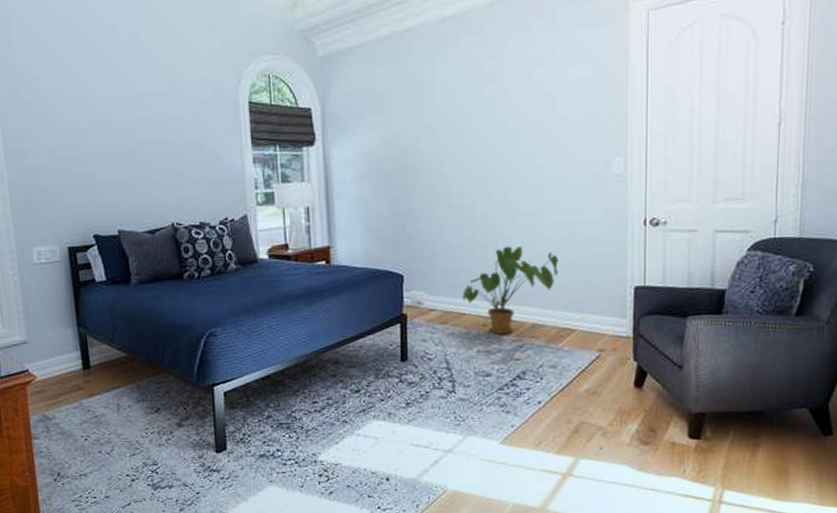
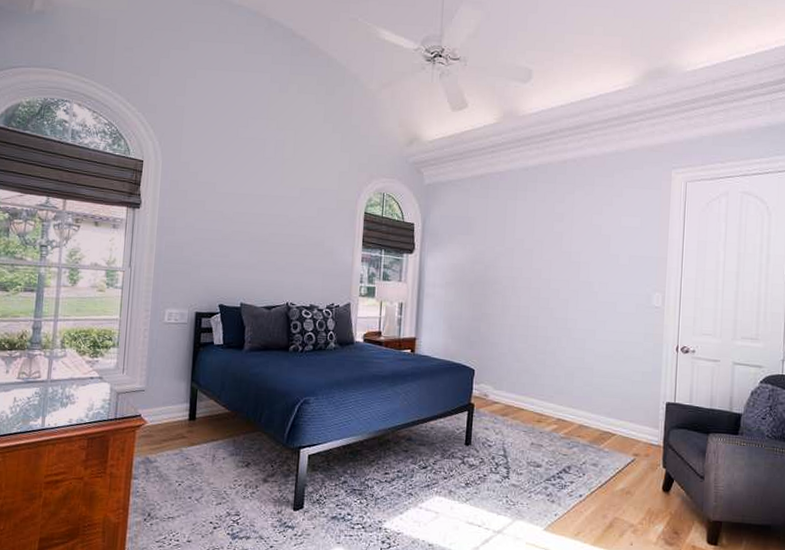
house plant: present [462,246,558,335] -> none [522,355,605,432]

